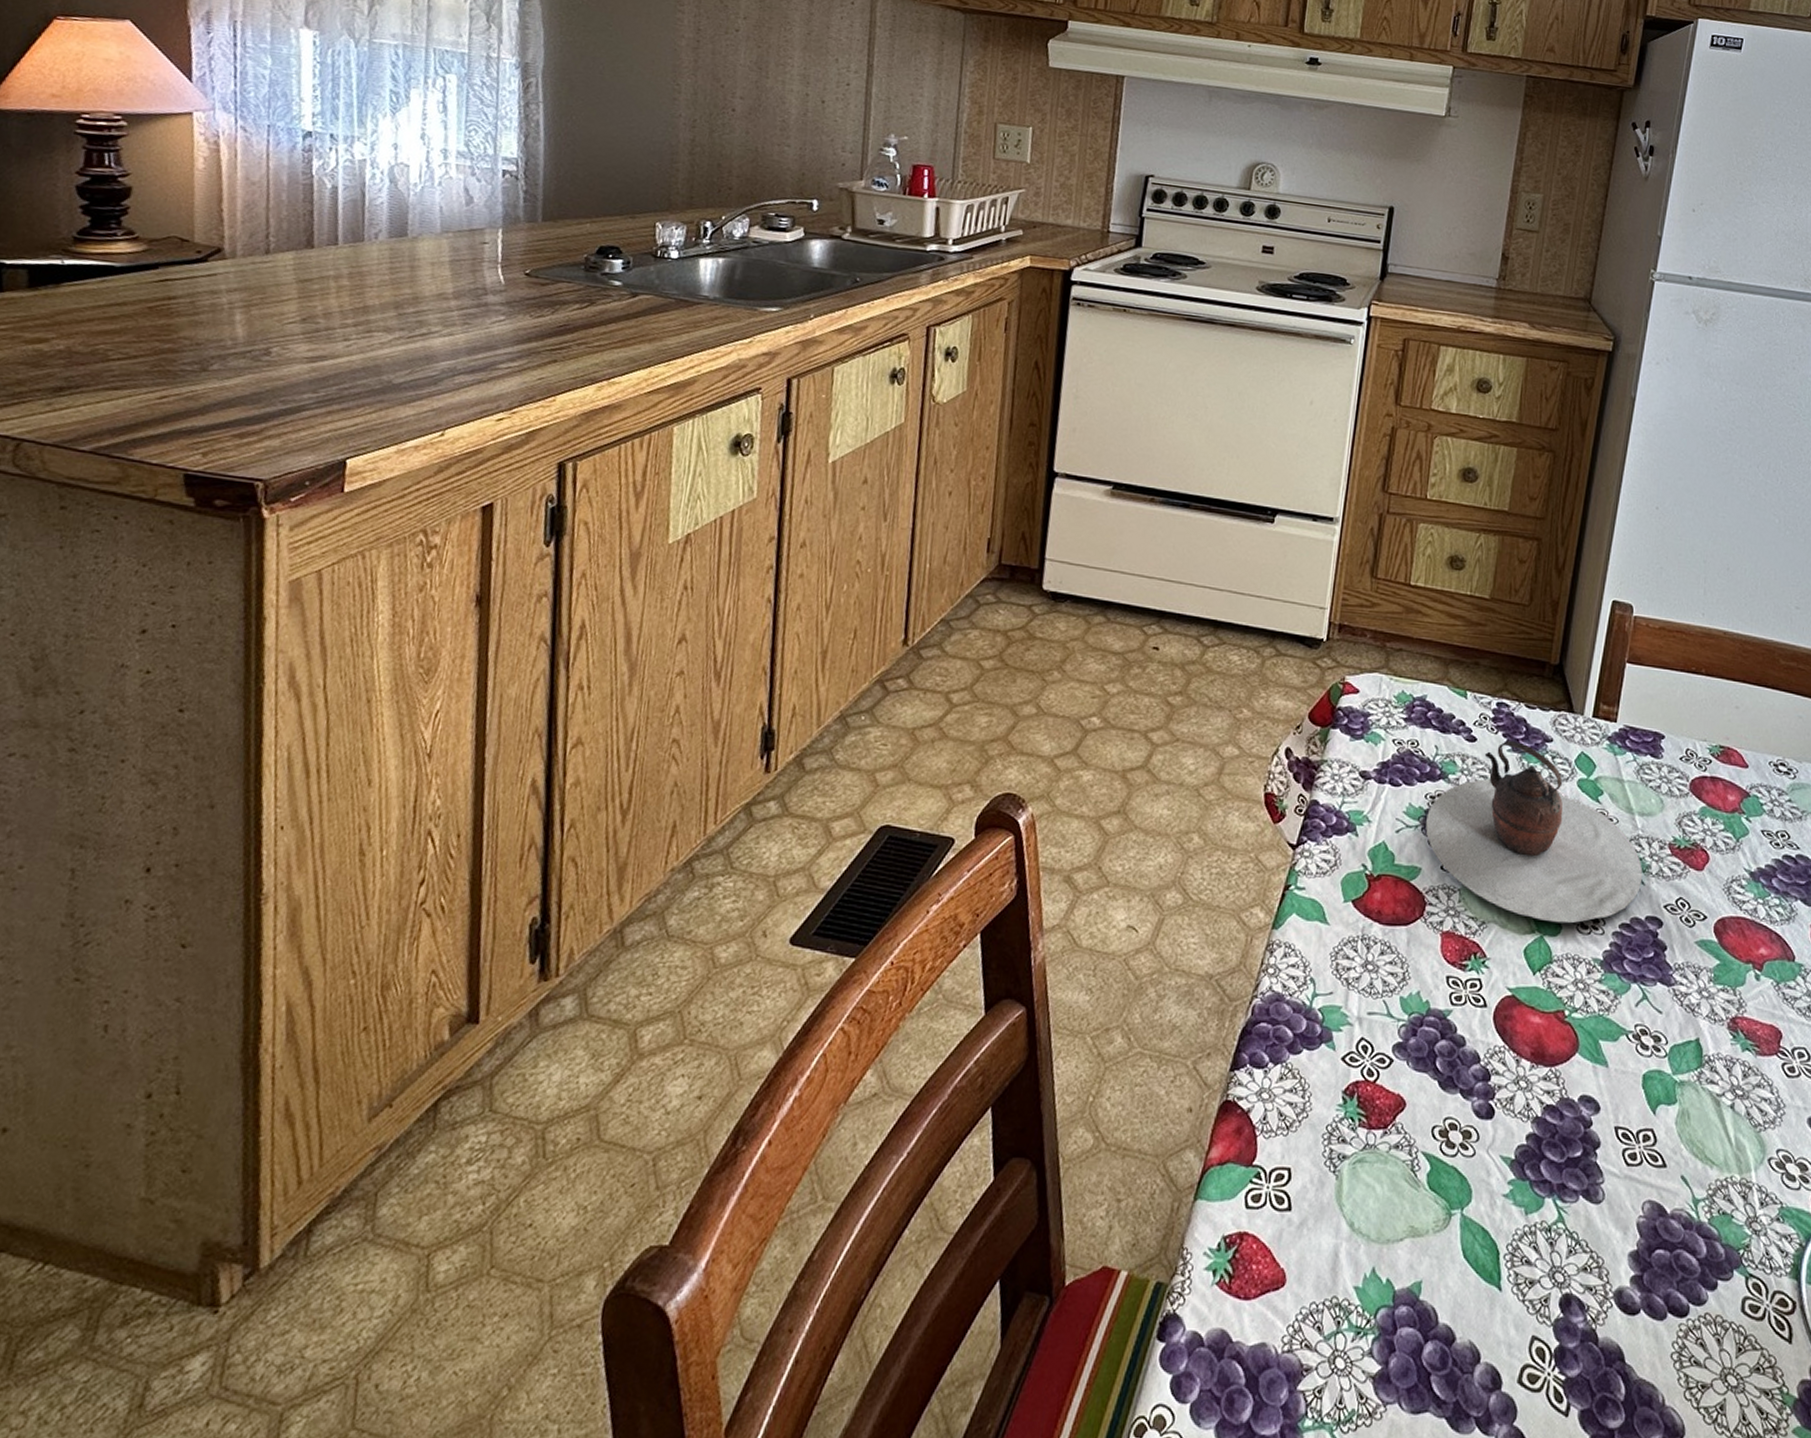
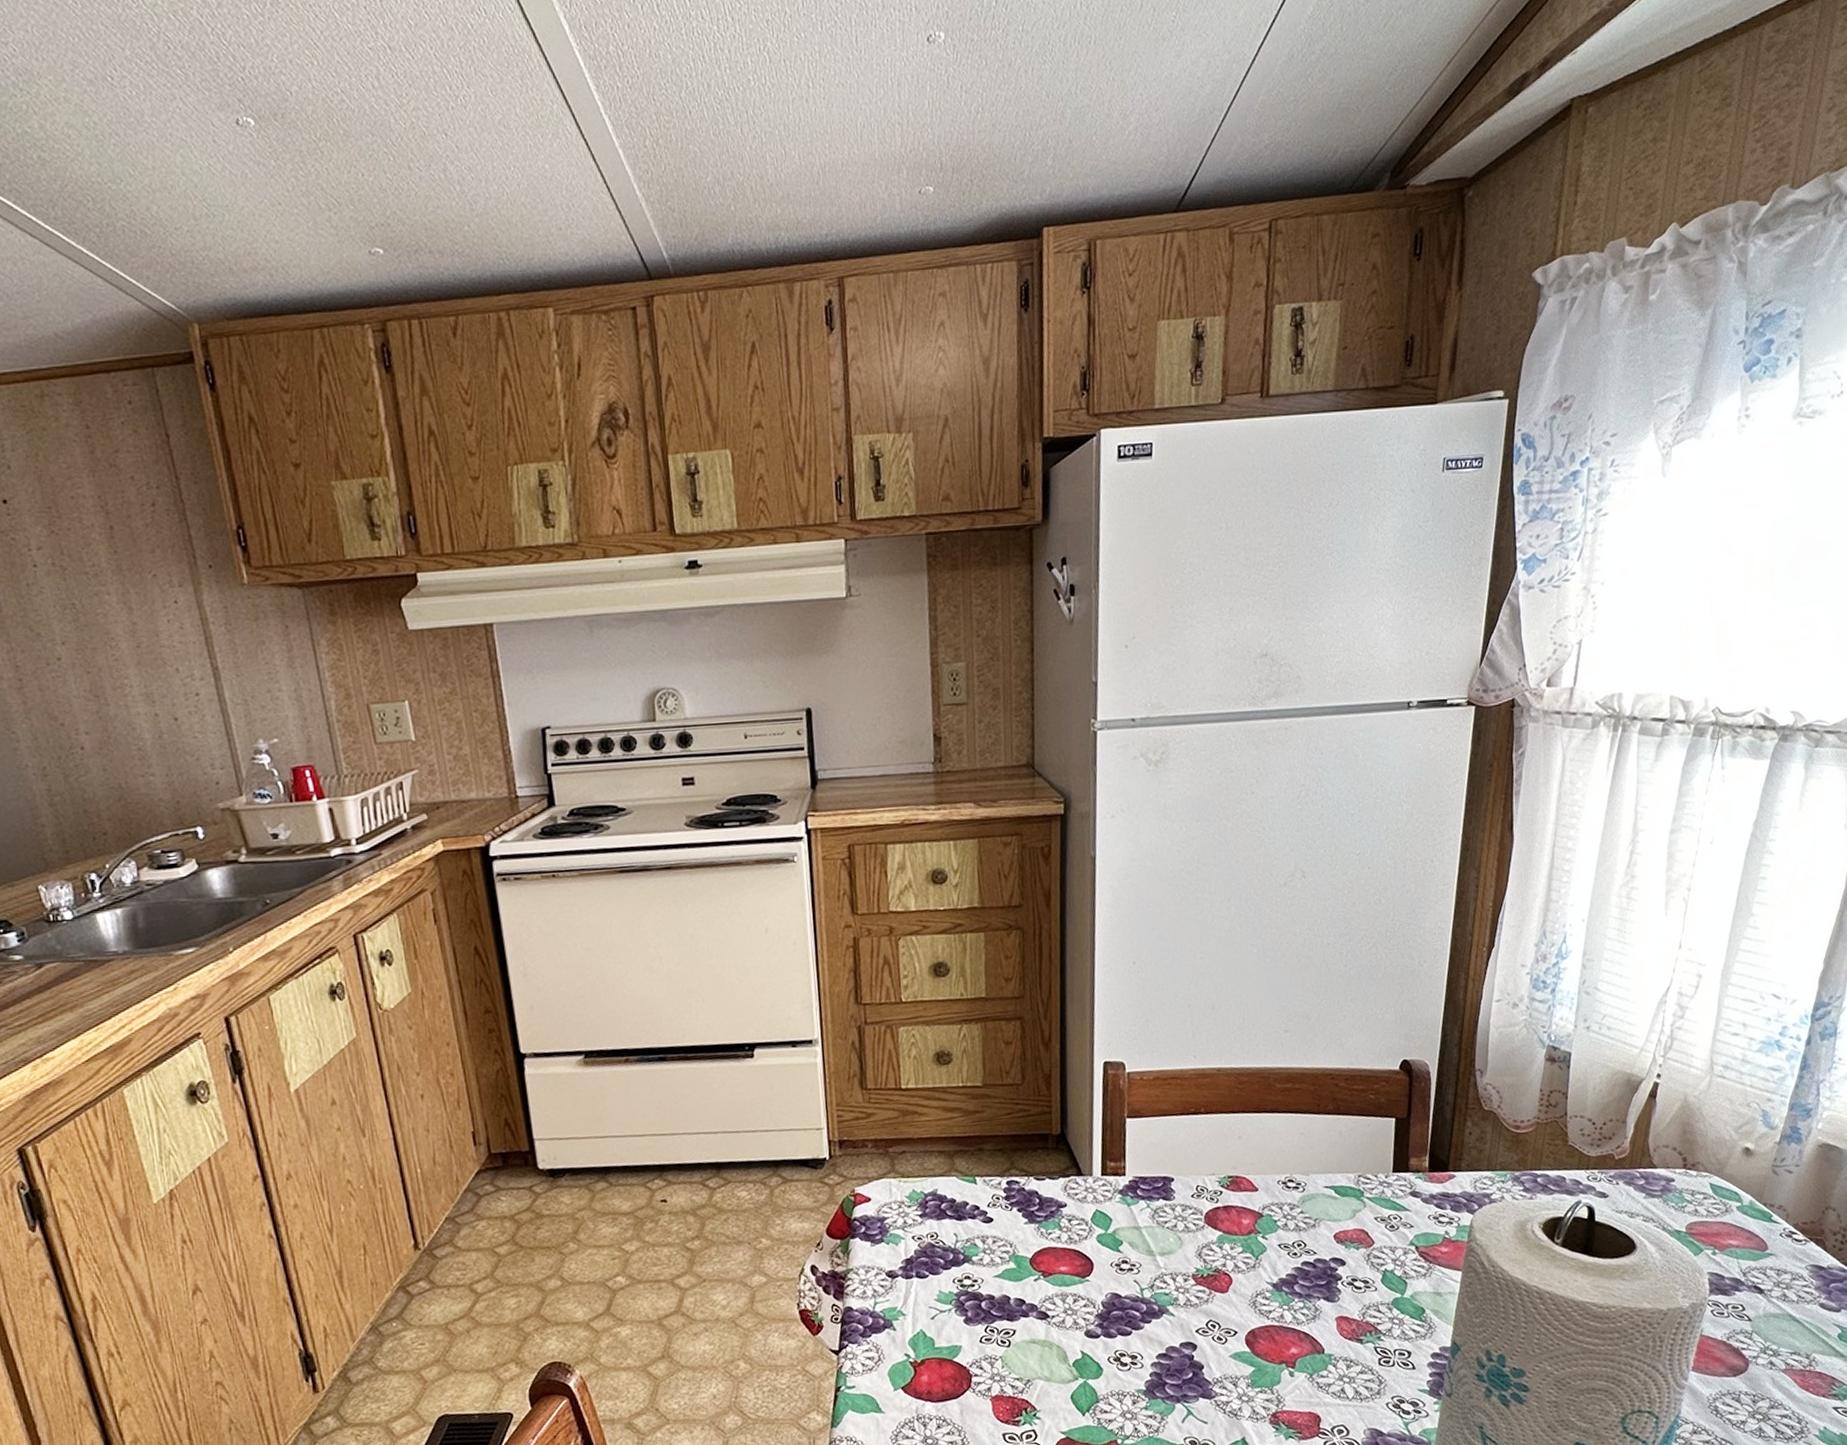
teapot: present [1425,741,1643,924] -> none [958,1213,1172,1368]

